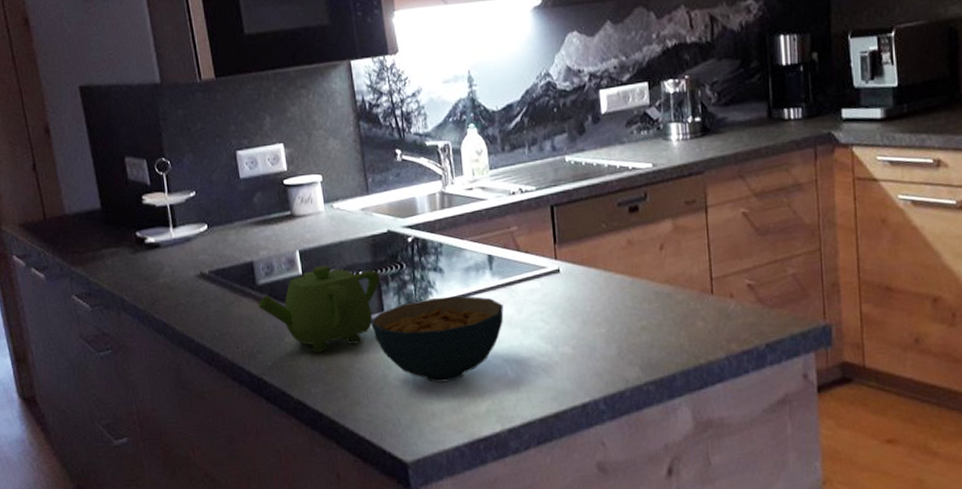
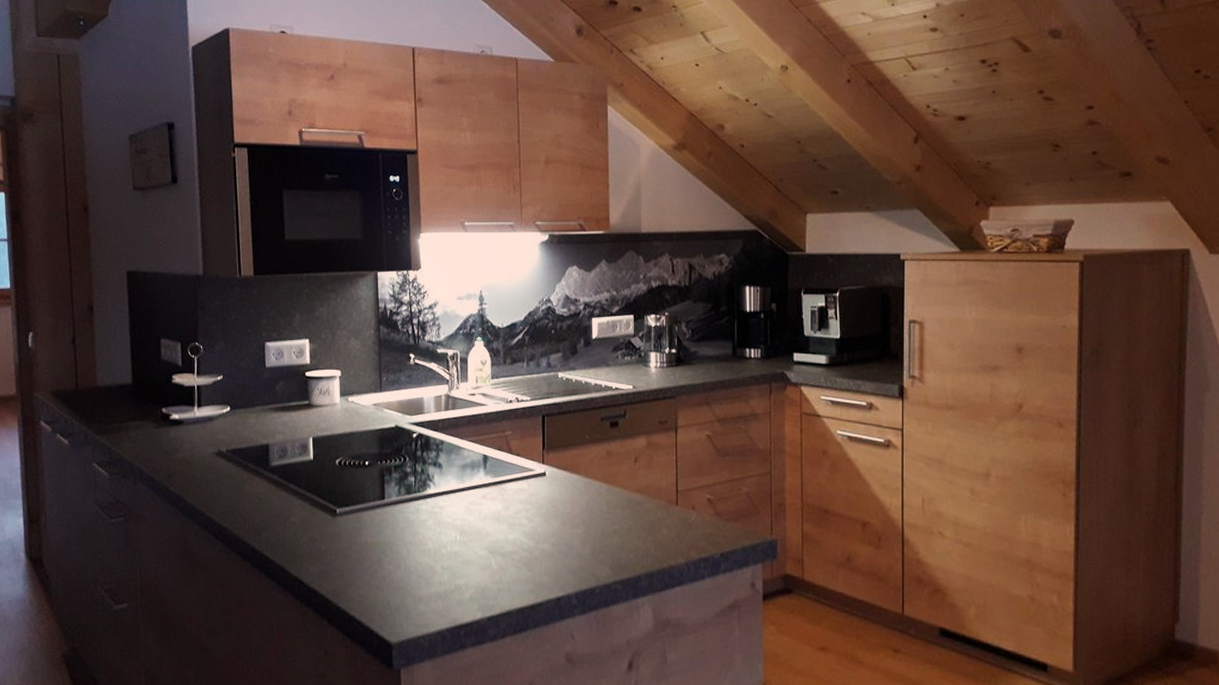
teapot: present [258,265,380,352] -> none [269,452,384,533]
cereal bowl: present [371,295,504,383] -> none [371,490,493,569]

